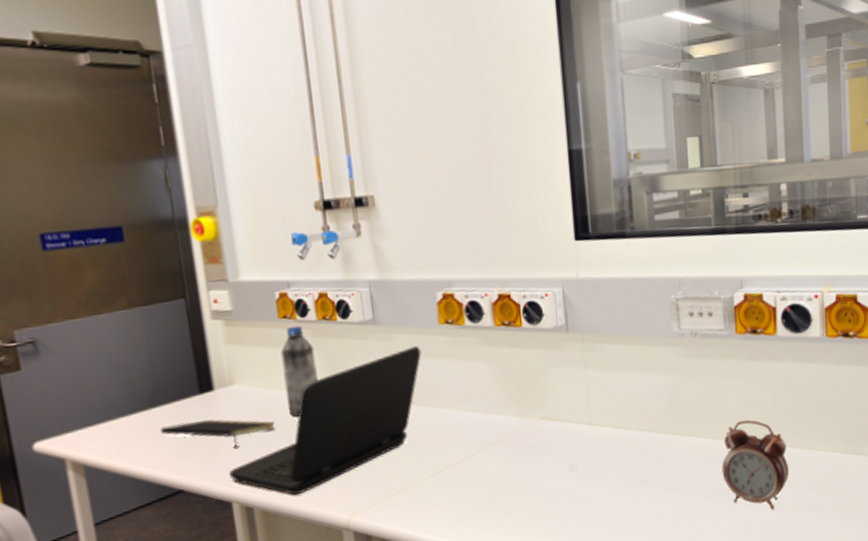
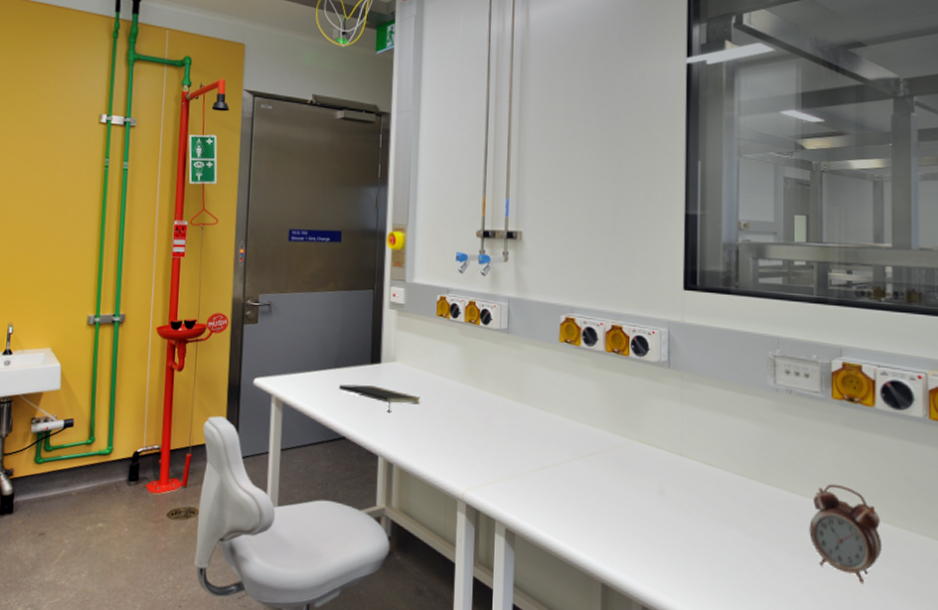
laptop: present [228,346,422,495] -> none [380,356,542,461]
water bottle: present [280,325,318,417] -> none [432,323,459,397]

